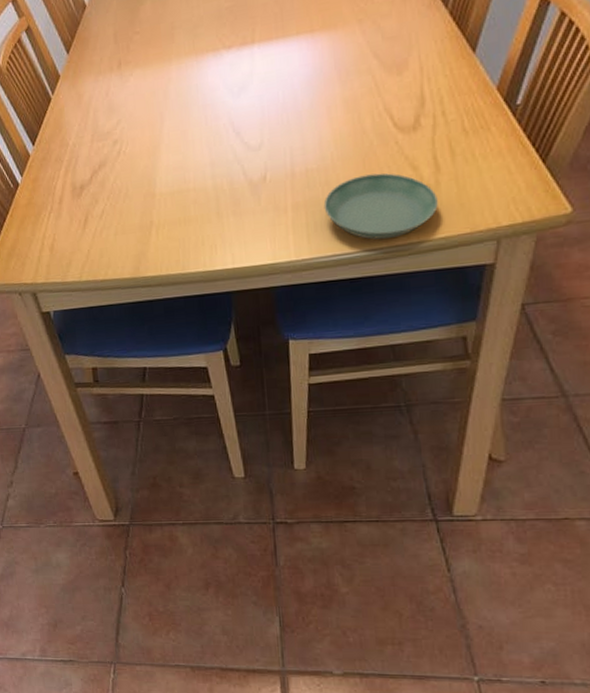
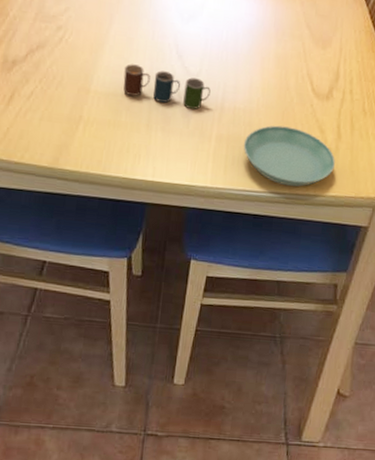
cup: none [184,150,277,189] -> present [123,64,211,110]

